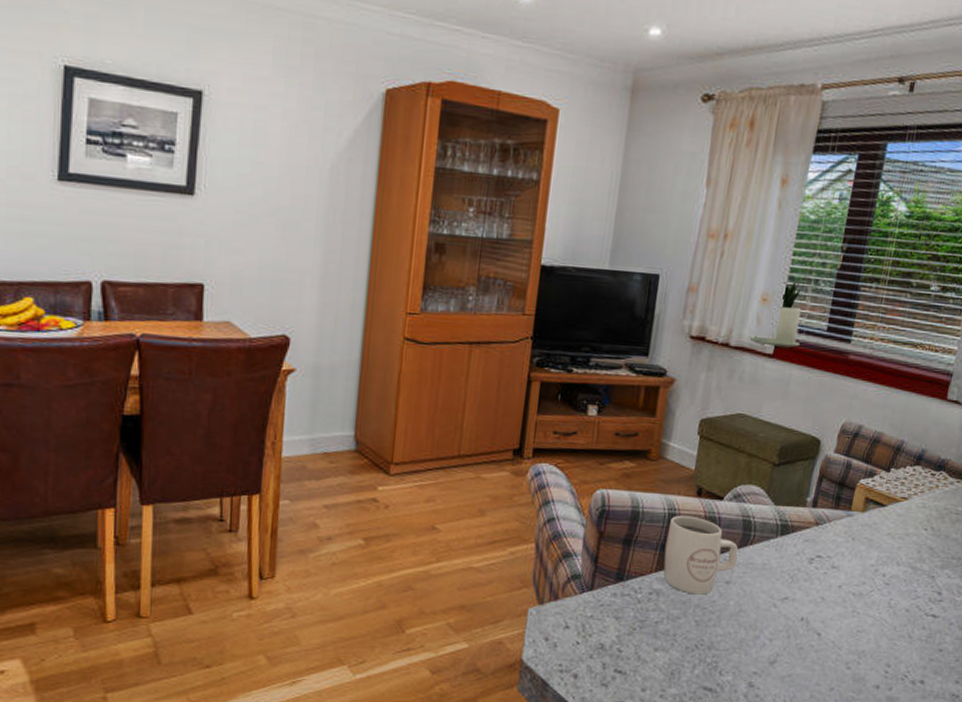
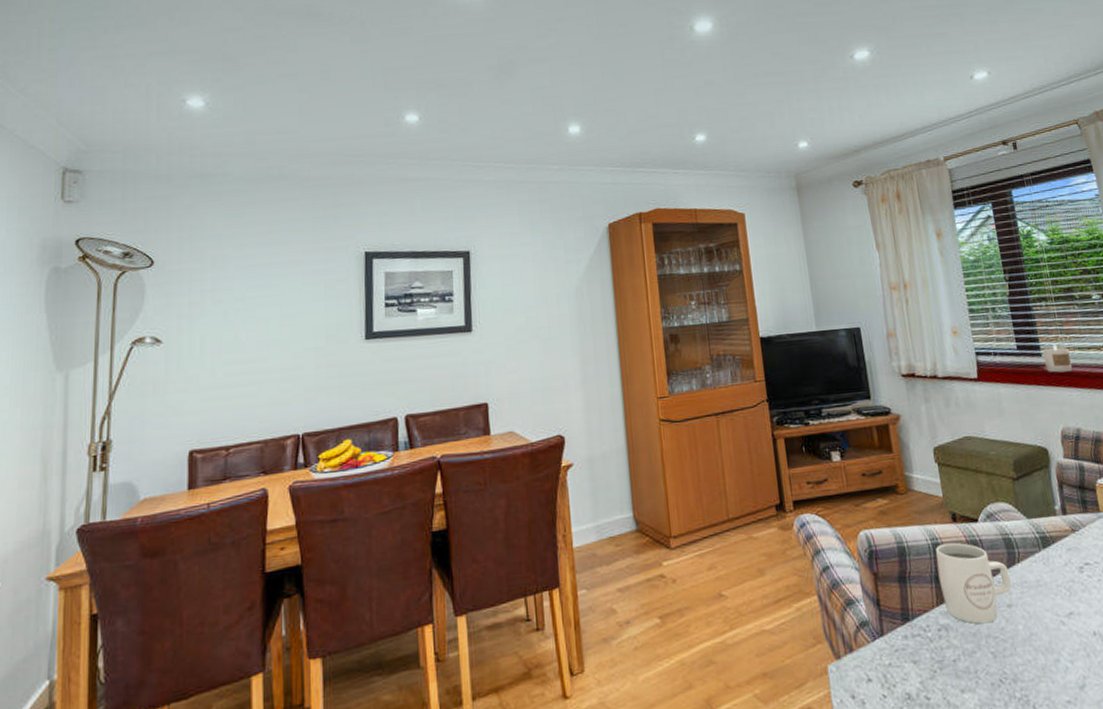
planter: present [749,279,806,348] -> none [952,310,998,372]
candle: none [850,333,884,365] -> present [1043,344,1072,373]

